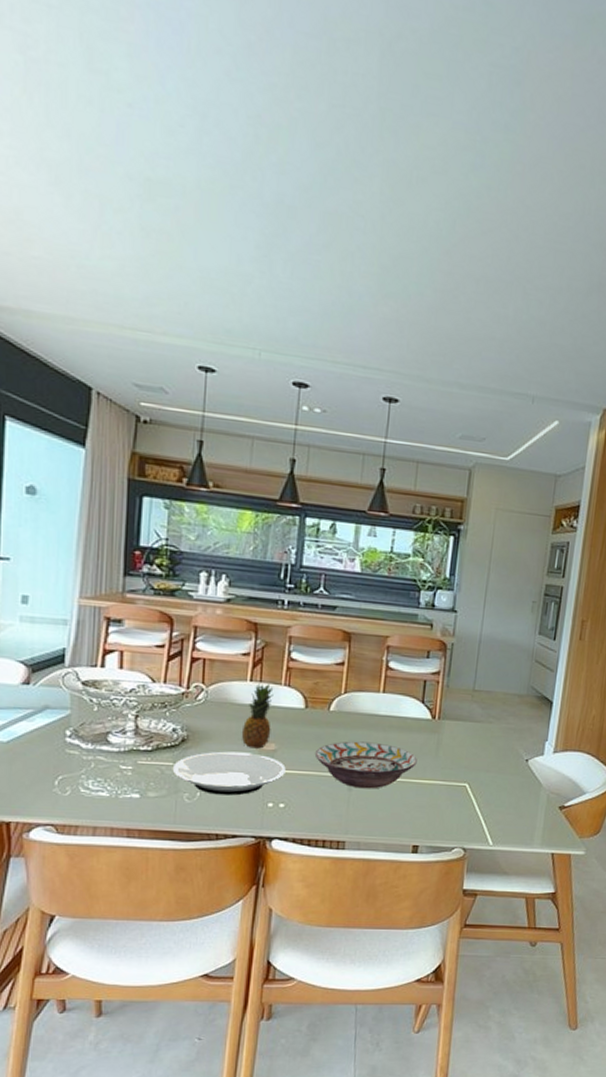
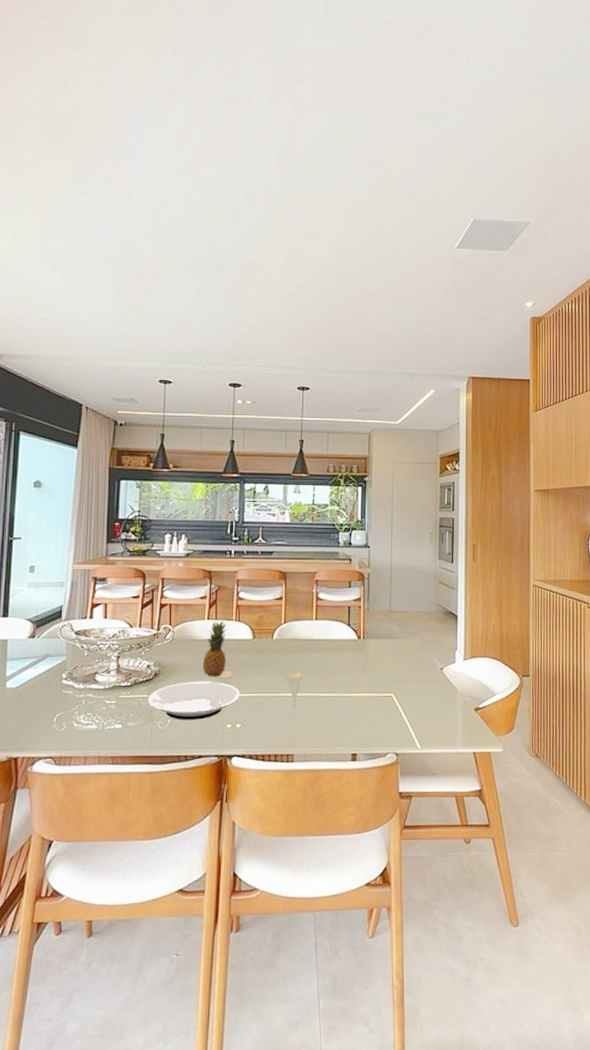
decorative bowl: present [314,741,417,789] -> none [263,663,349,705]

